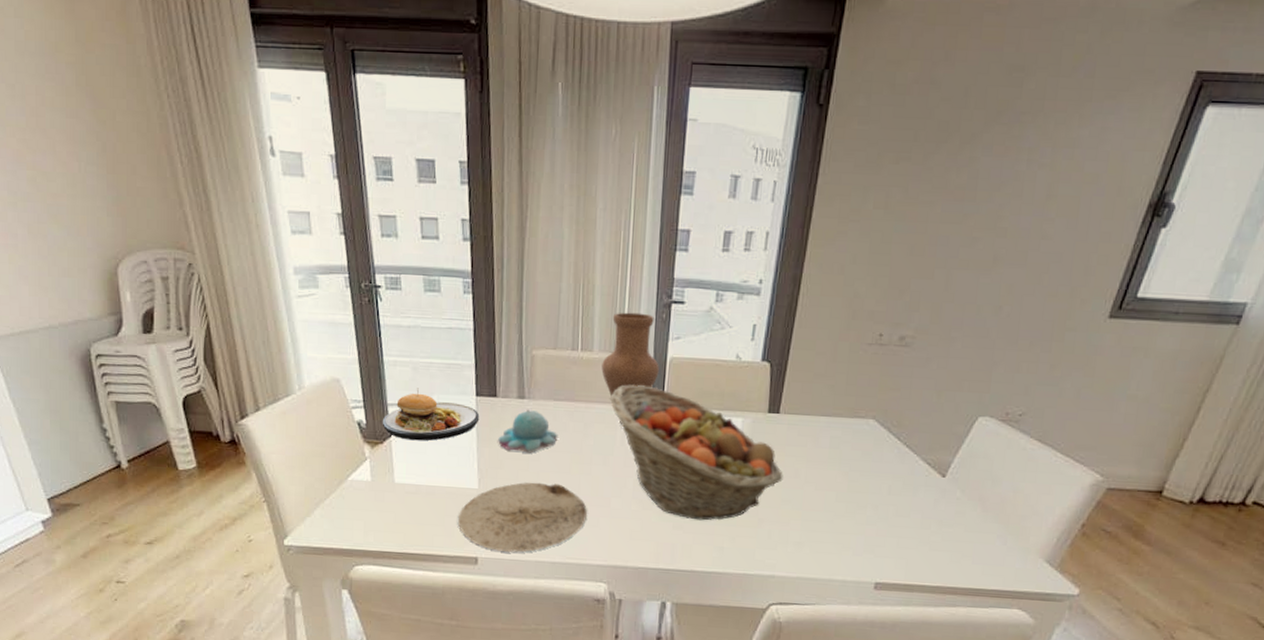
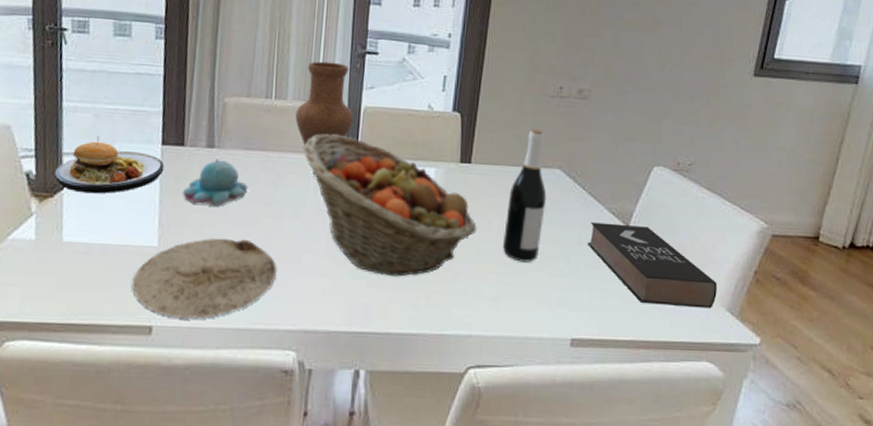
wine bottle: none [808,379,859,510] -> present [502,129,547,263]
book: none [899,472,1038,559] -> present [588,222,717,308]

